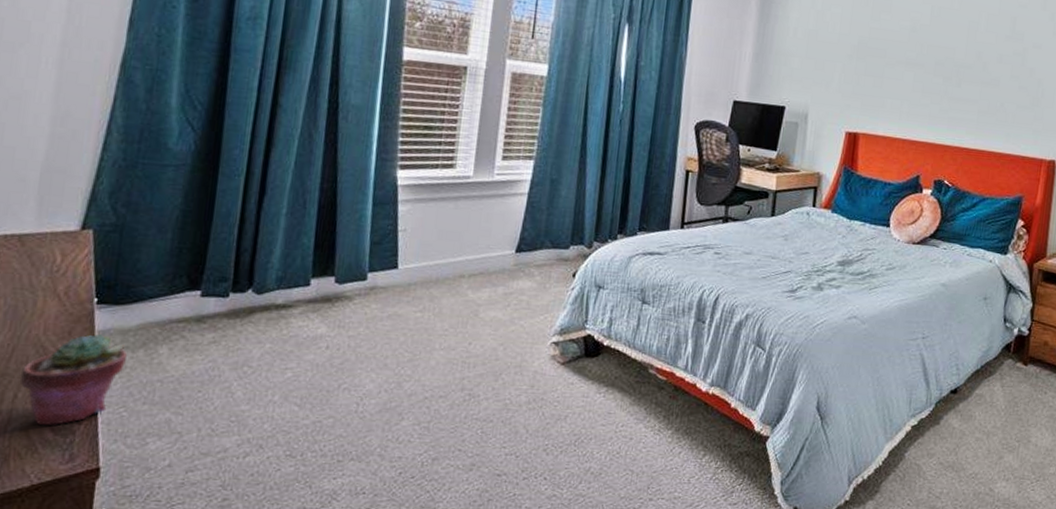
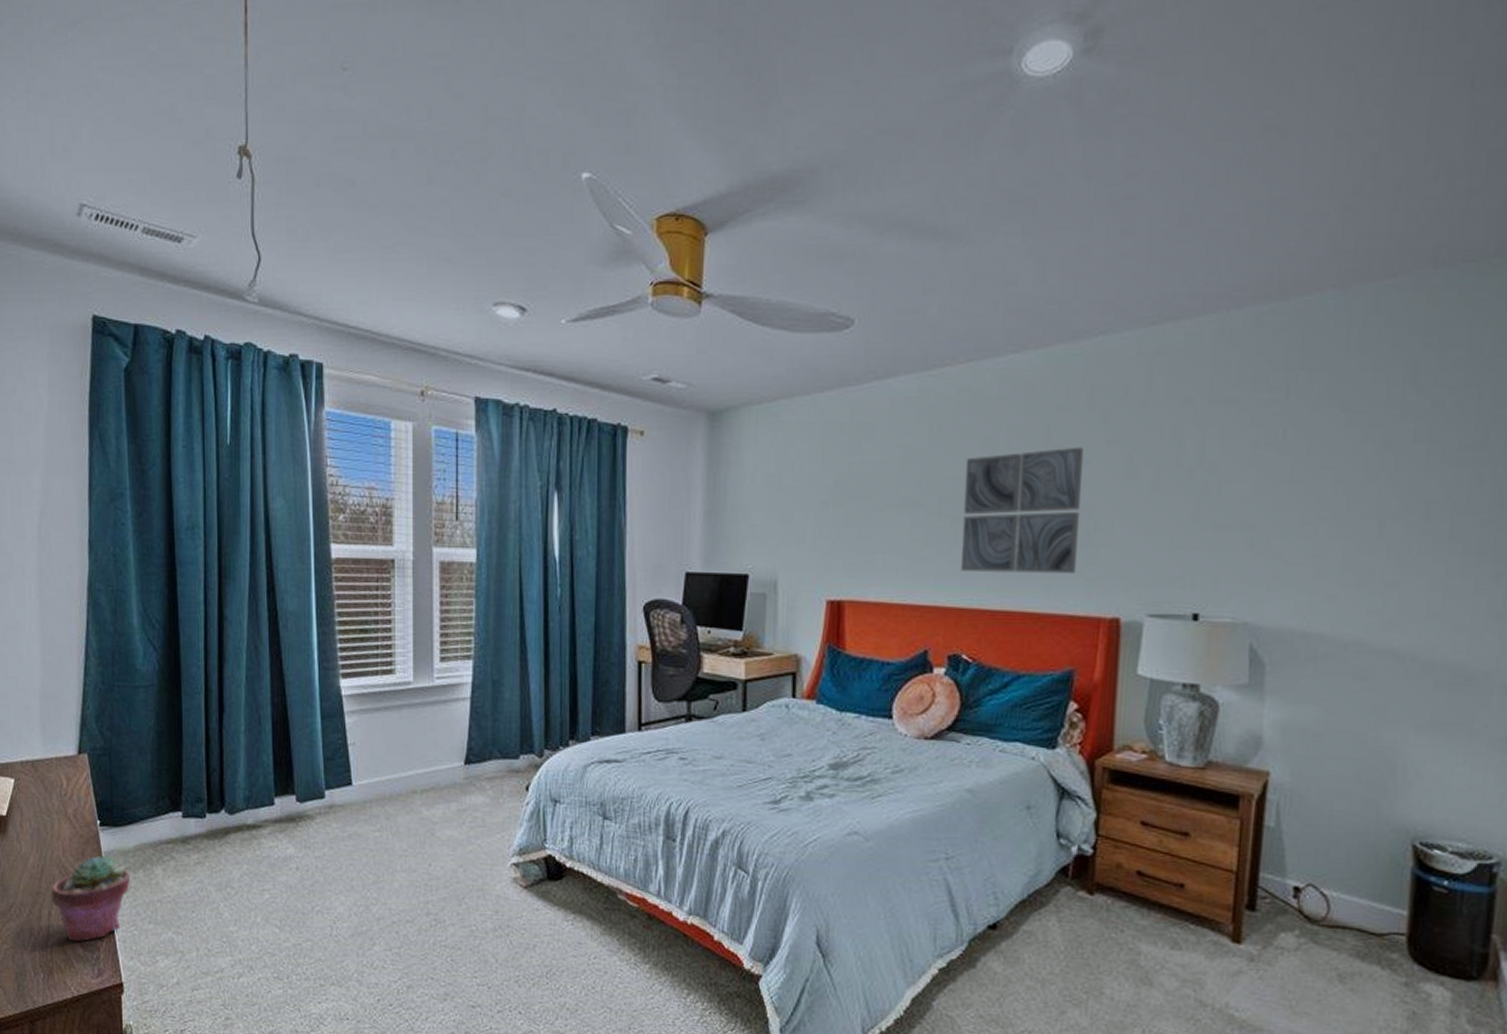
wall art: none [947,34,1038,126] -> present [960,447,1085,574]

